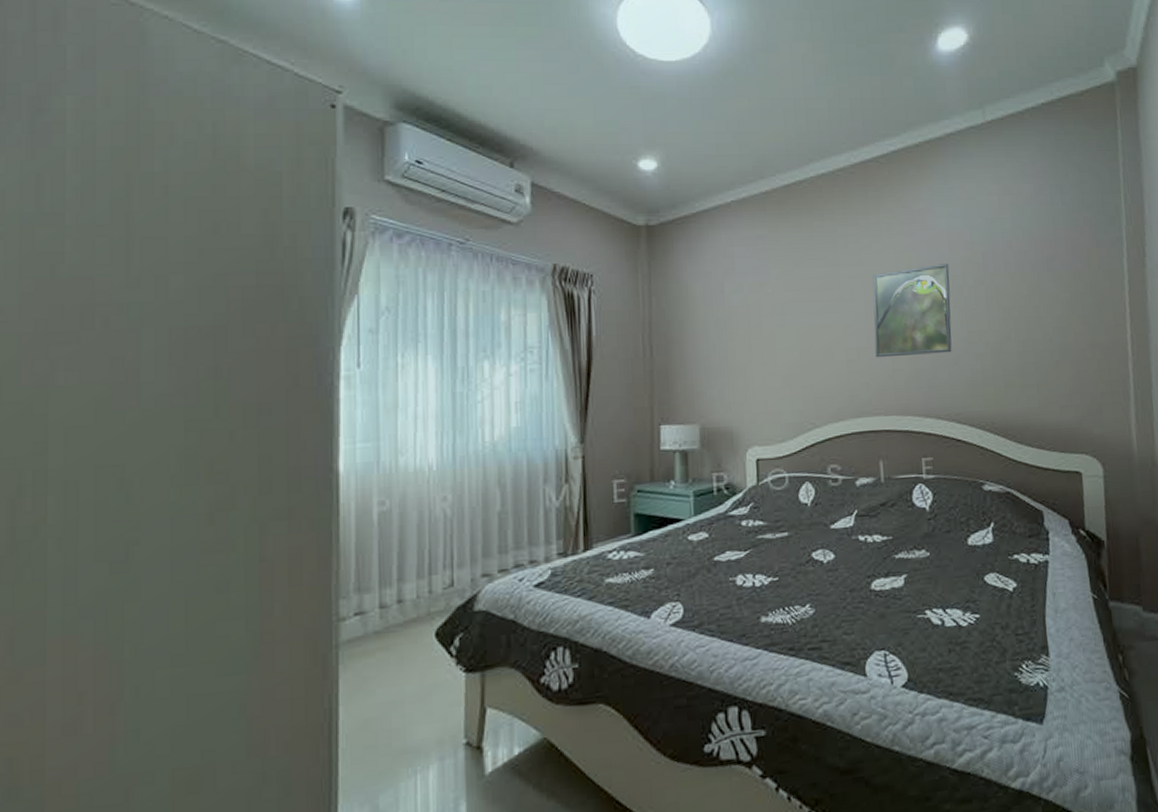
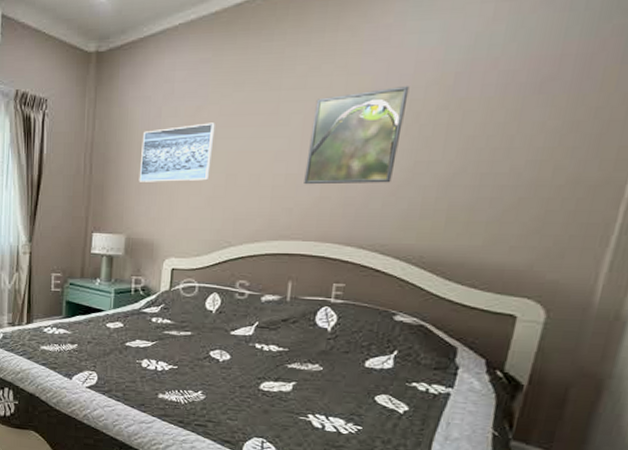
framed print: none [706,298,783,364] -> present [139,122,215,182]

